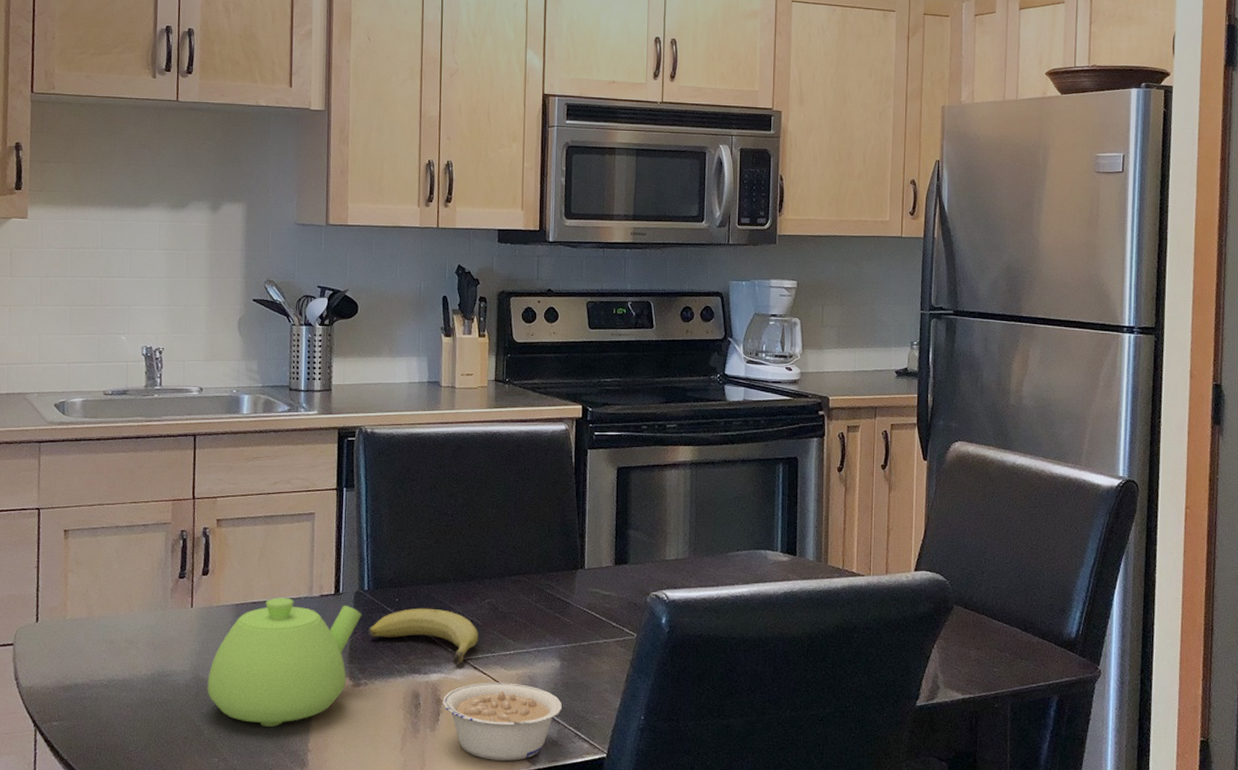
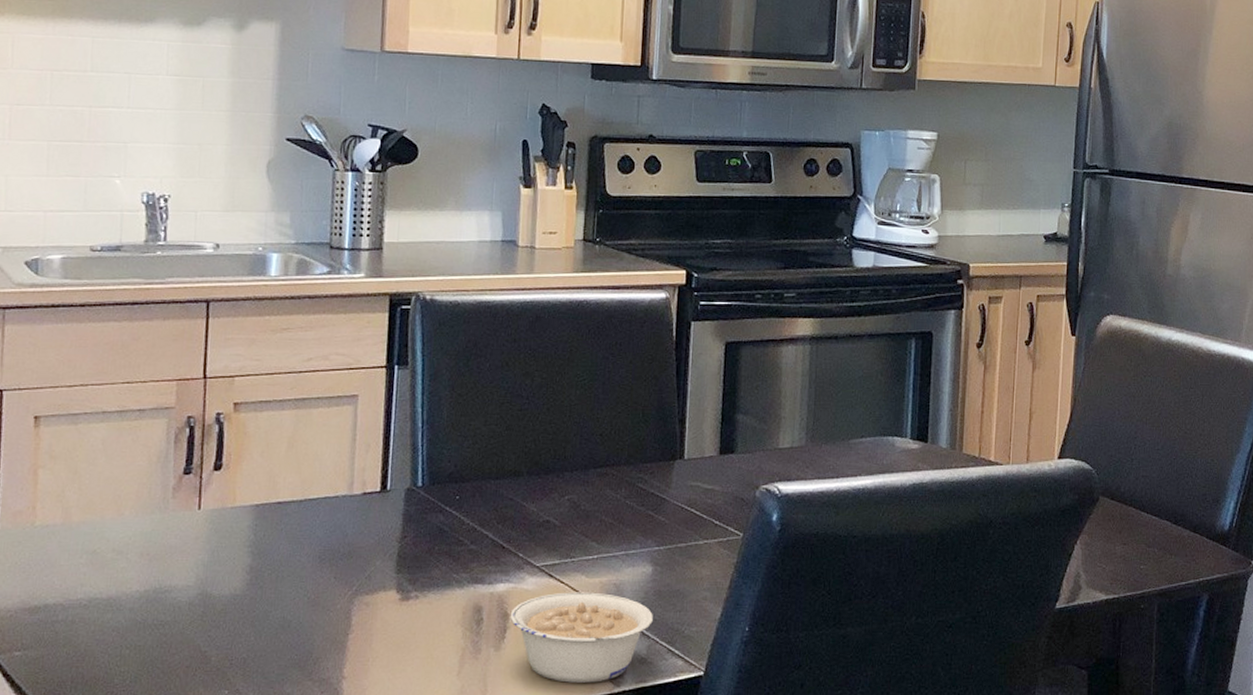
teapot: present [207,597,362,727] -> none [216,496,414,650]
fruit: present [368,608,478,665] -> none [421,506,555,573]

